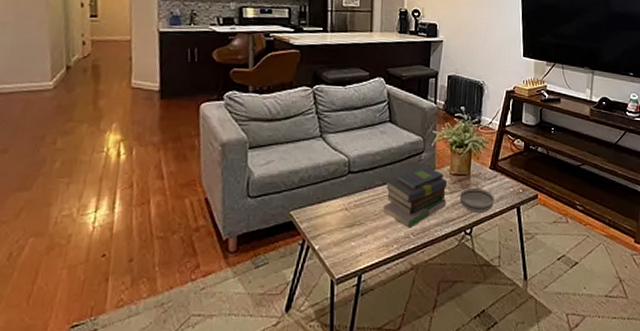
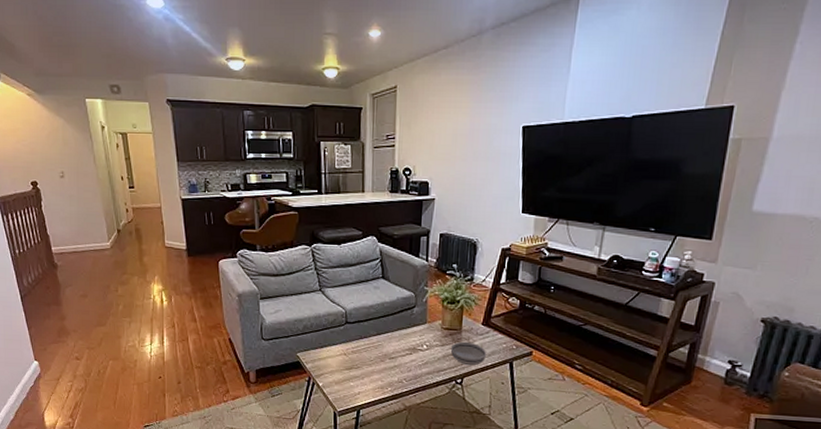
books: present [383,166,448,228] -> none [378,319,439,374]

